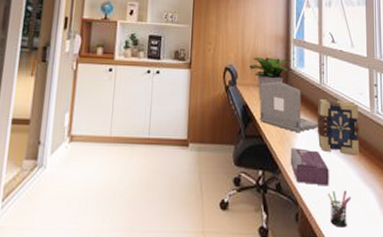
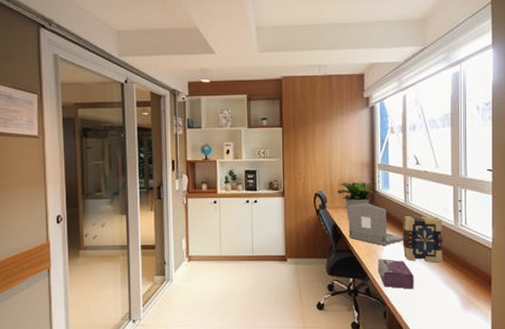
pen holder: present [328,189,351,228] -> none [413,292,435,322]

